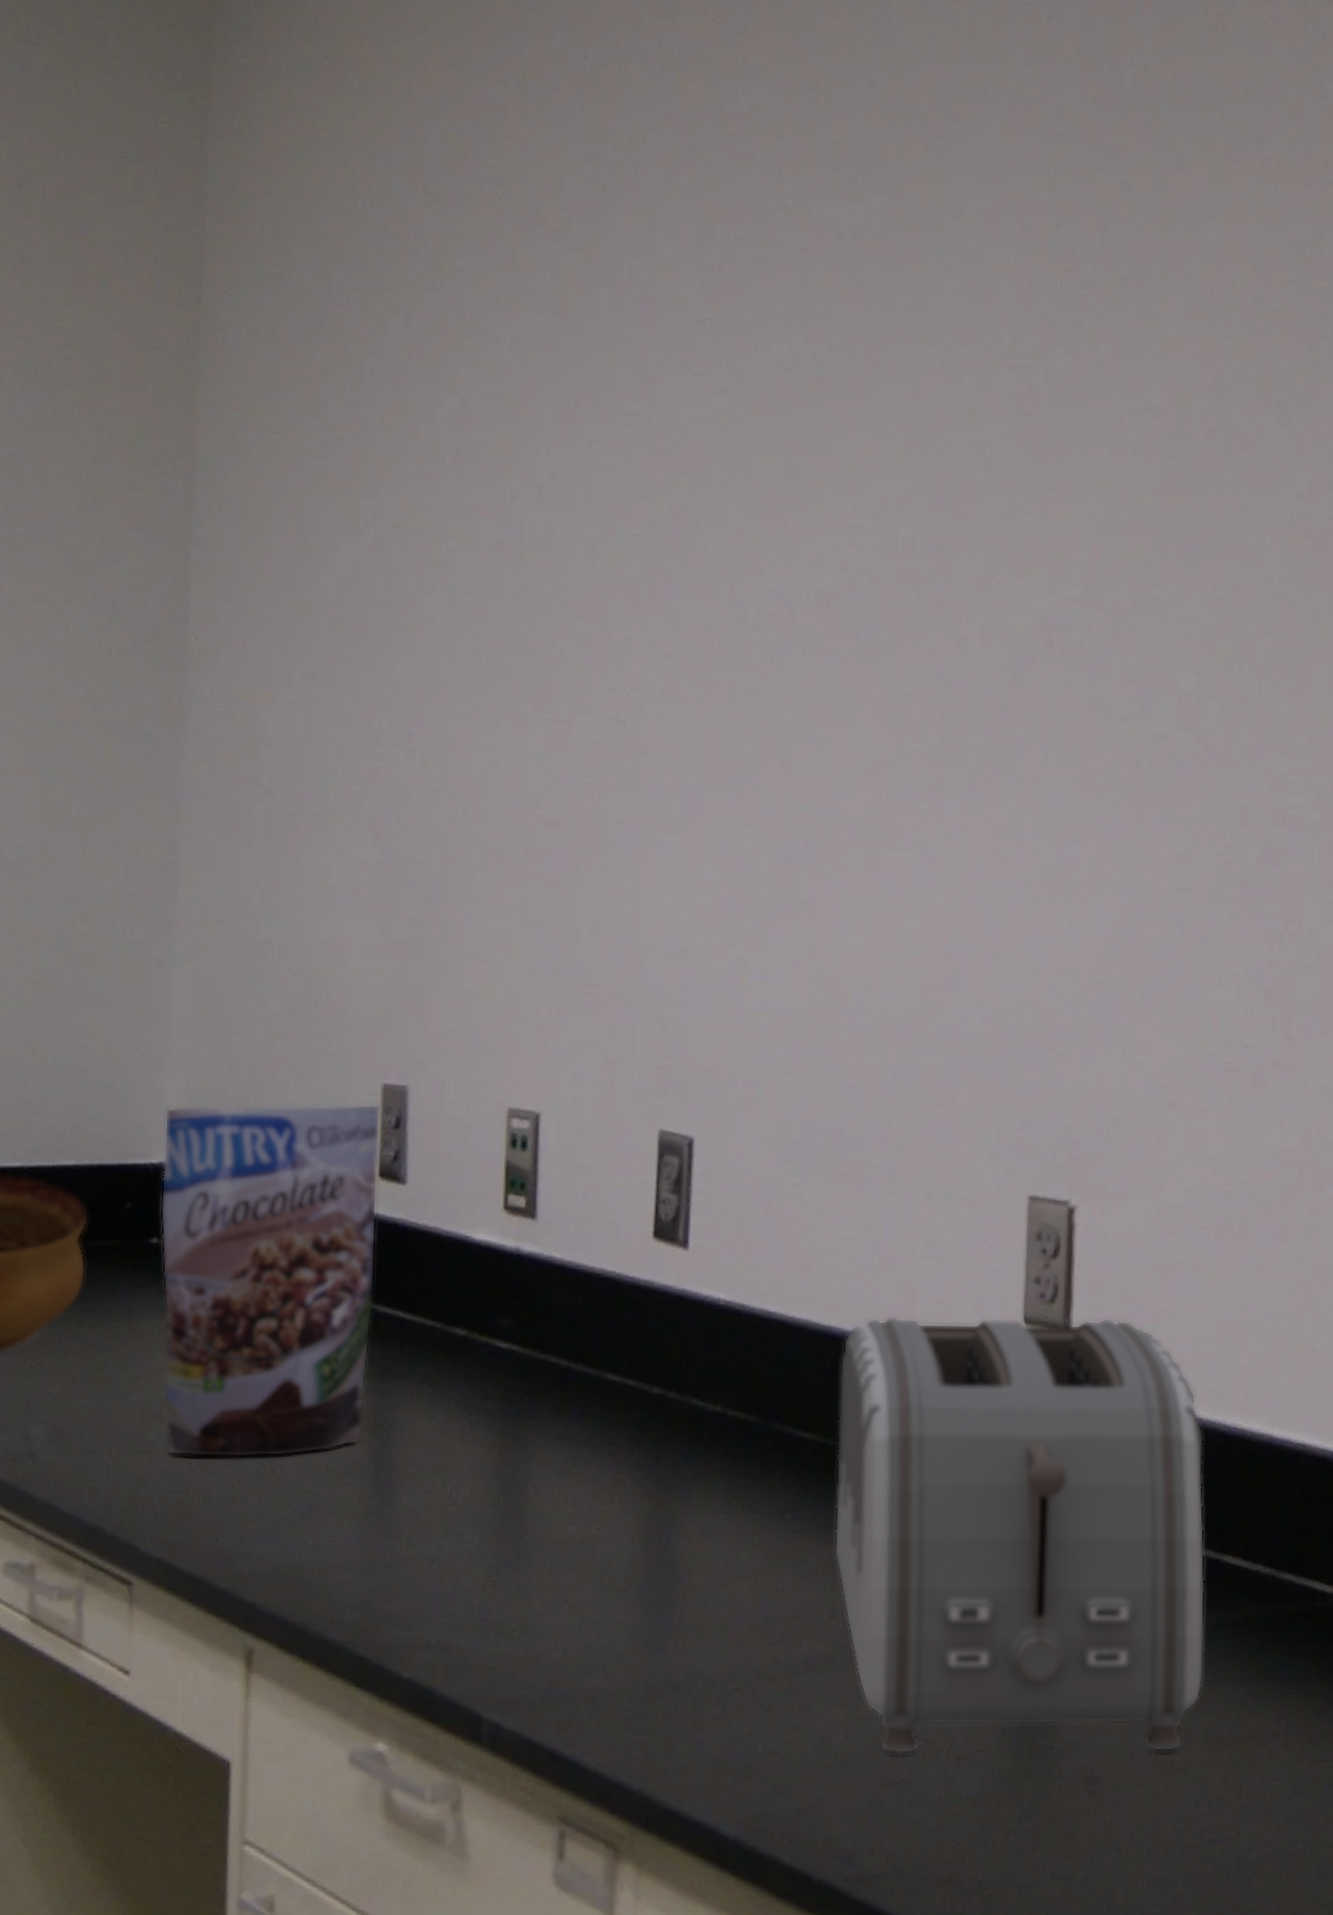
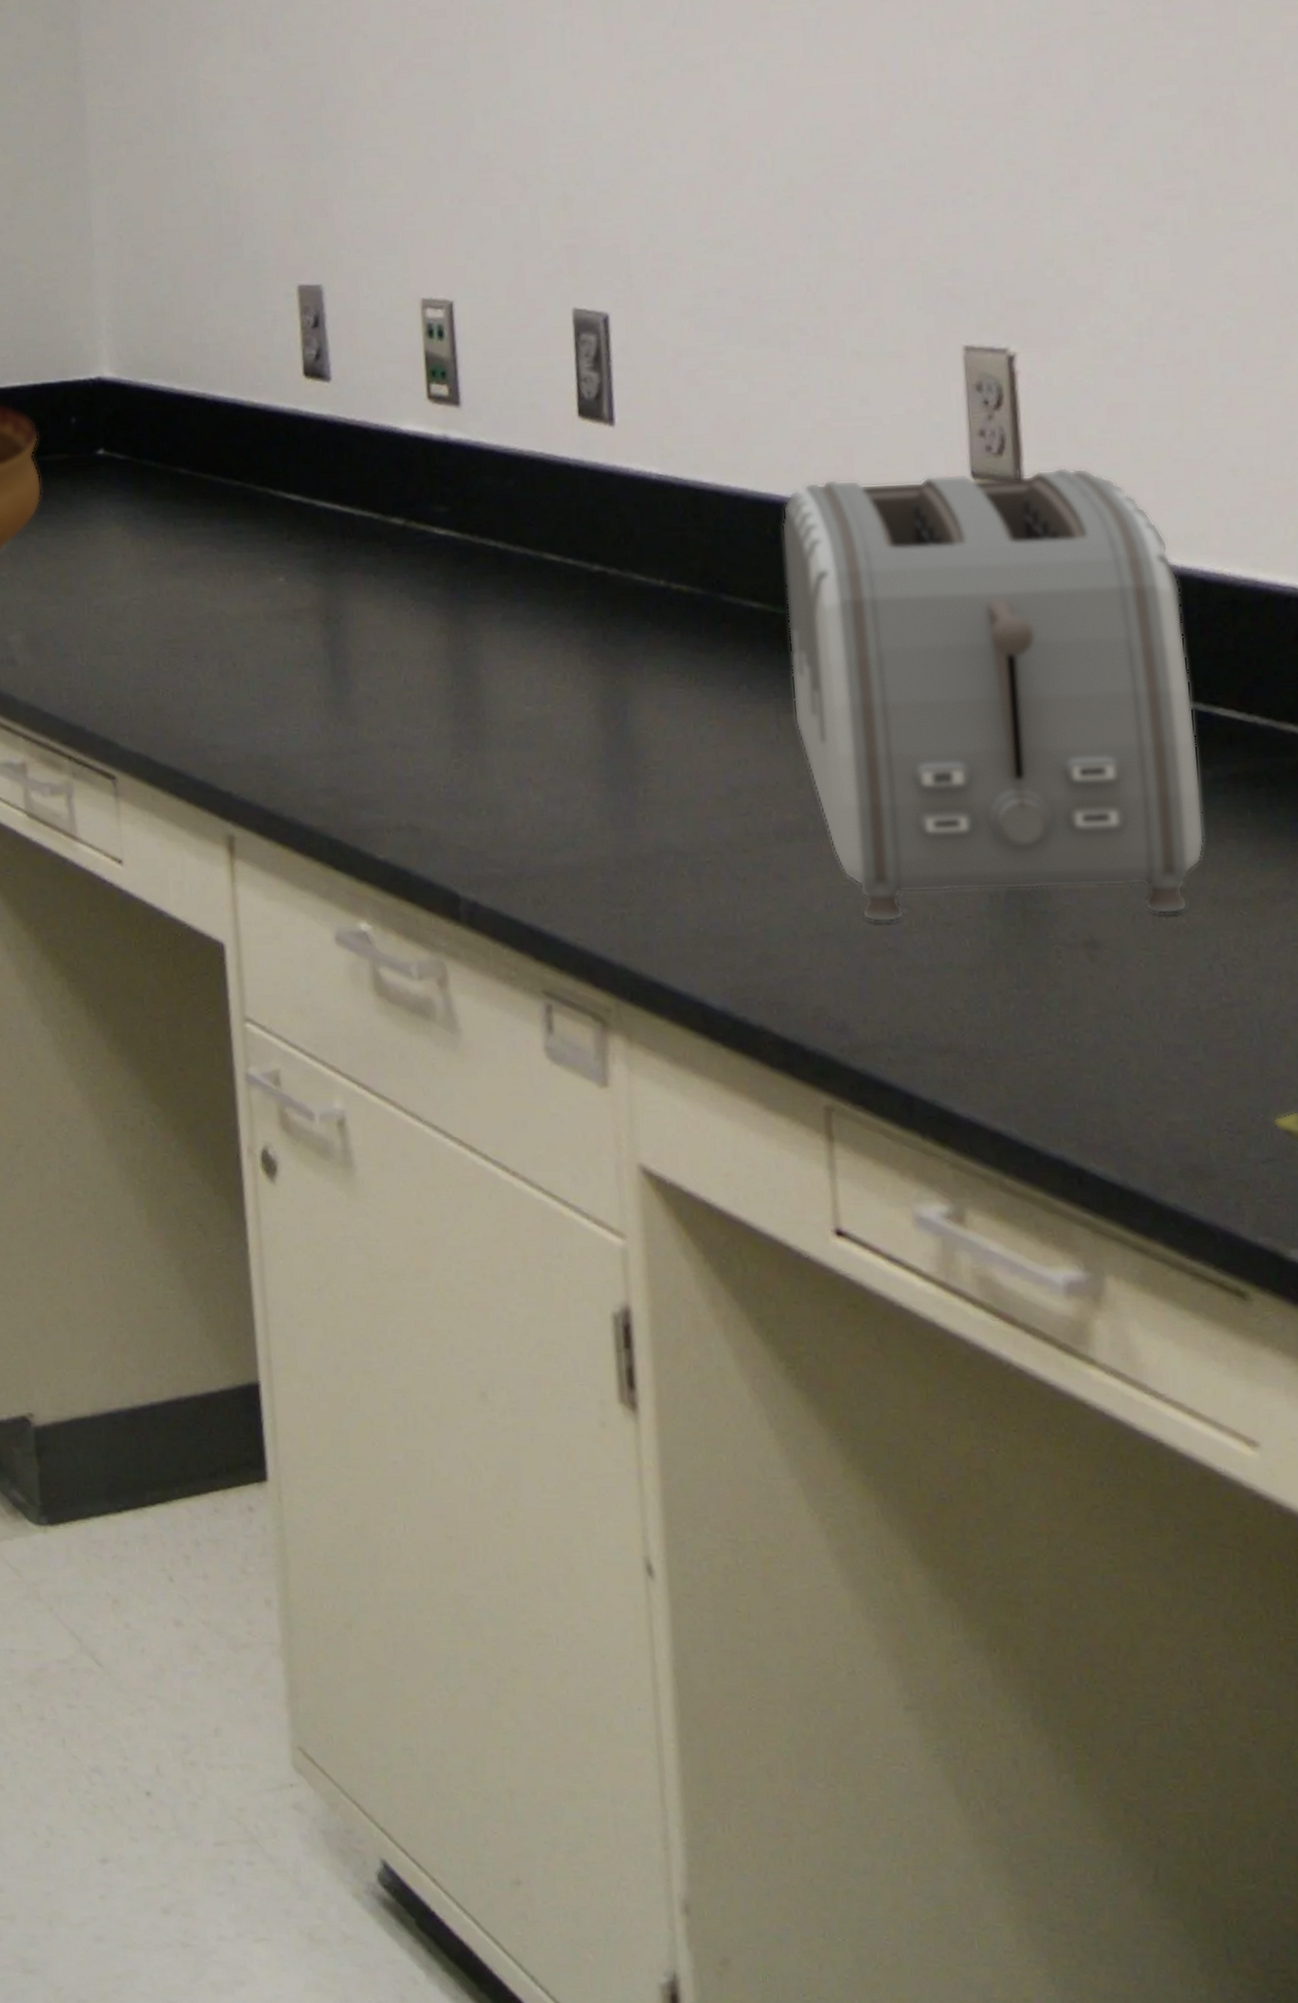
granola pouch: present [160,1104,381,1458] -> none [97,305,314,656]

